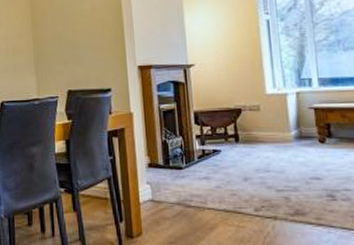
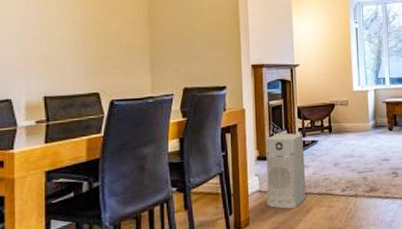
air purifier: none [157,139,208,224] -> present [266,133,306,209]

